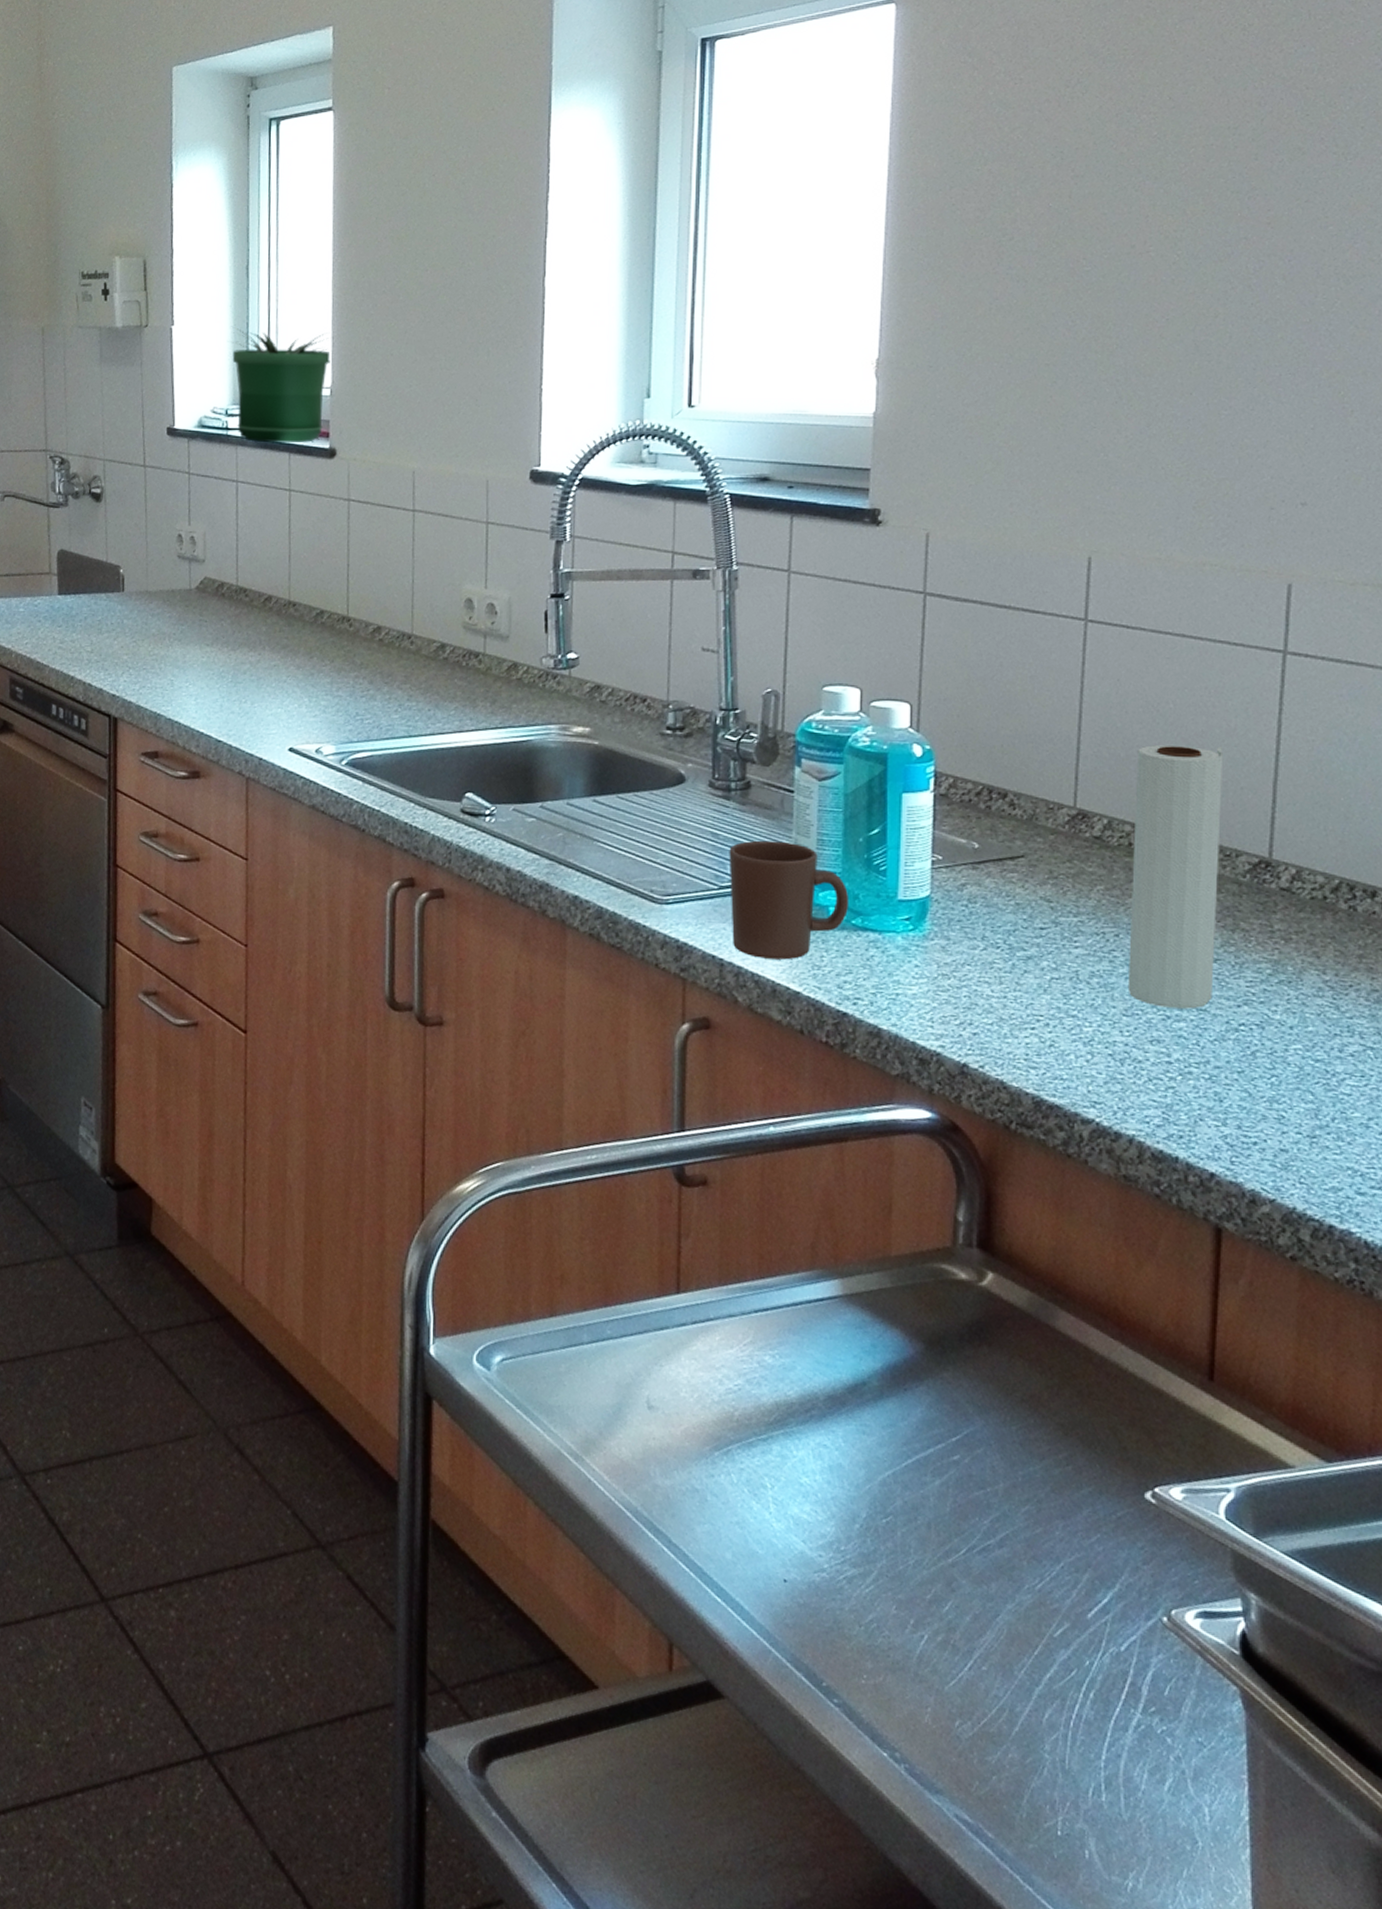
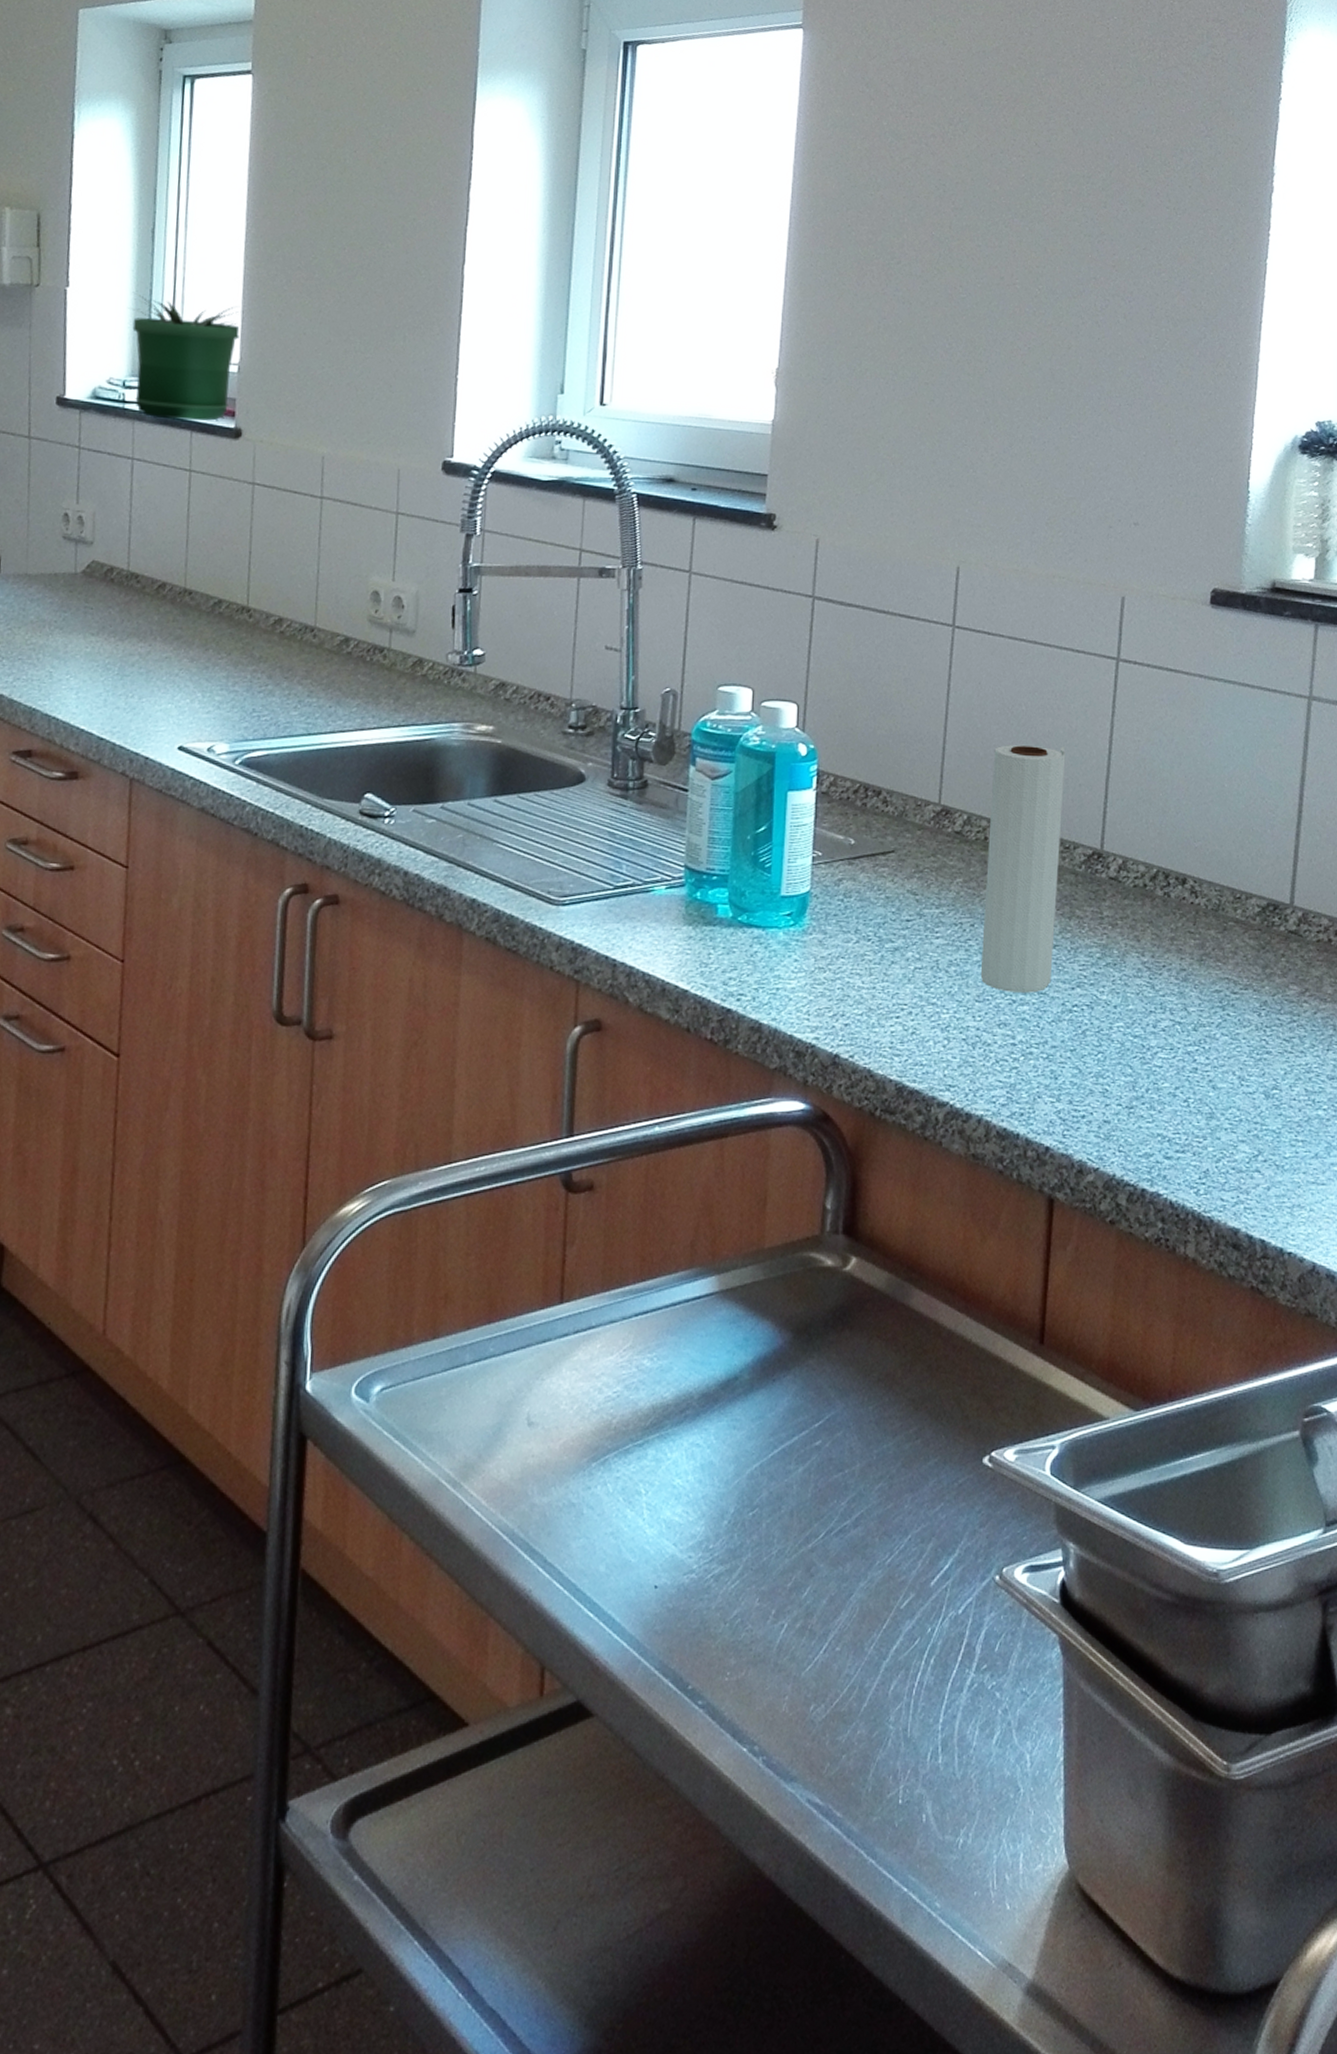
mug: present [729,840,849,960] -> none [624,839,737,958]

